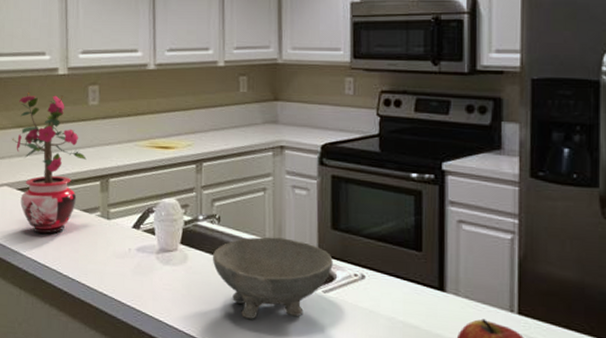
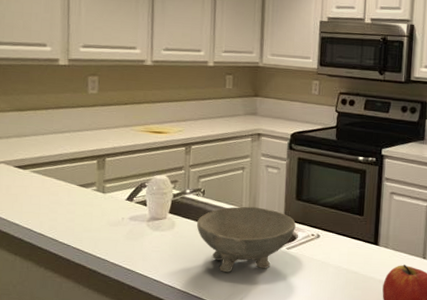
potted plant: present [12,92,87,234] -> none [10,79,85,206]

